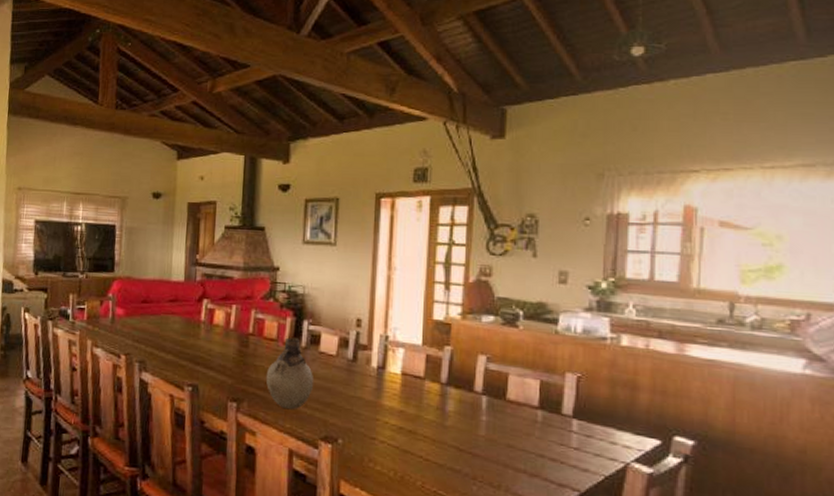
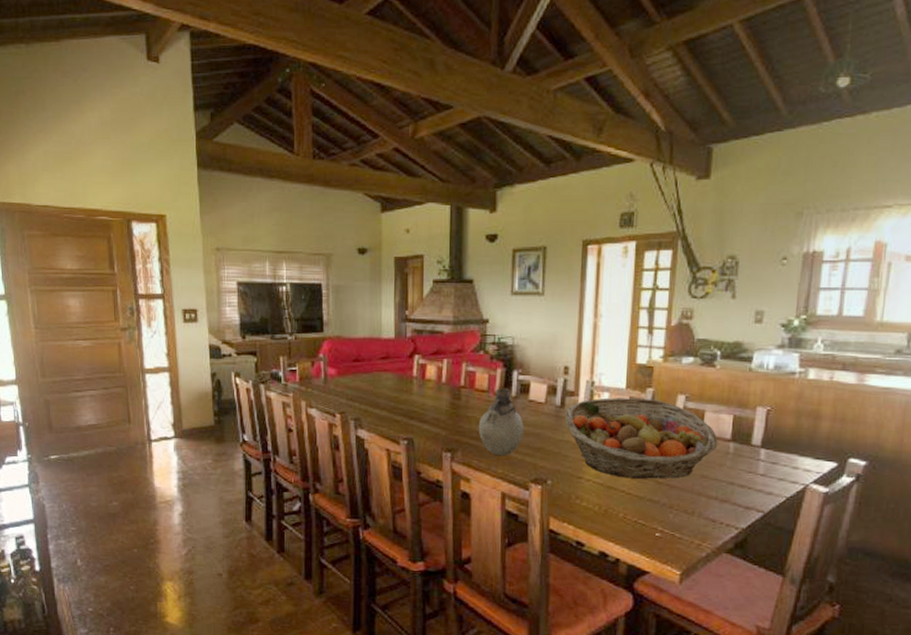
fruit basket: none [358,354,523,446] -> present [565,397,717,479]

